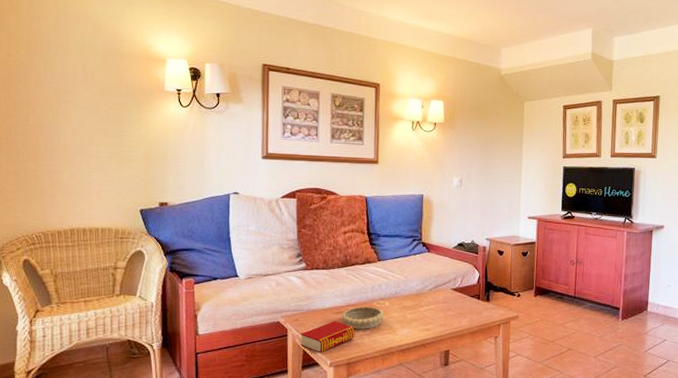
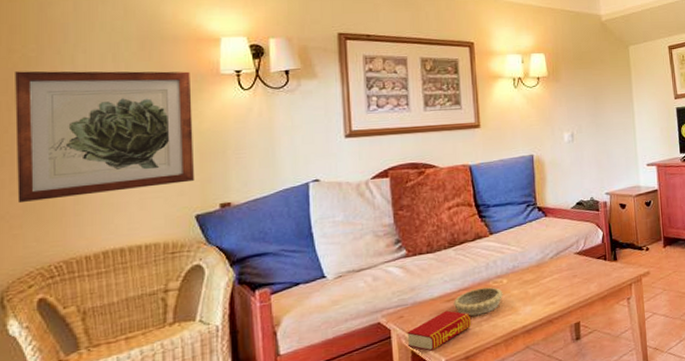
wall art: none [10,72,142,182] -> present [15,71,194,204]

